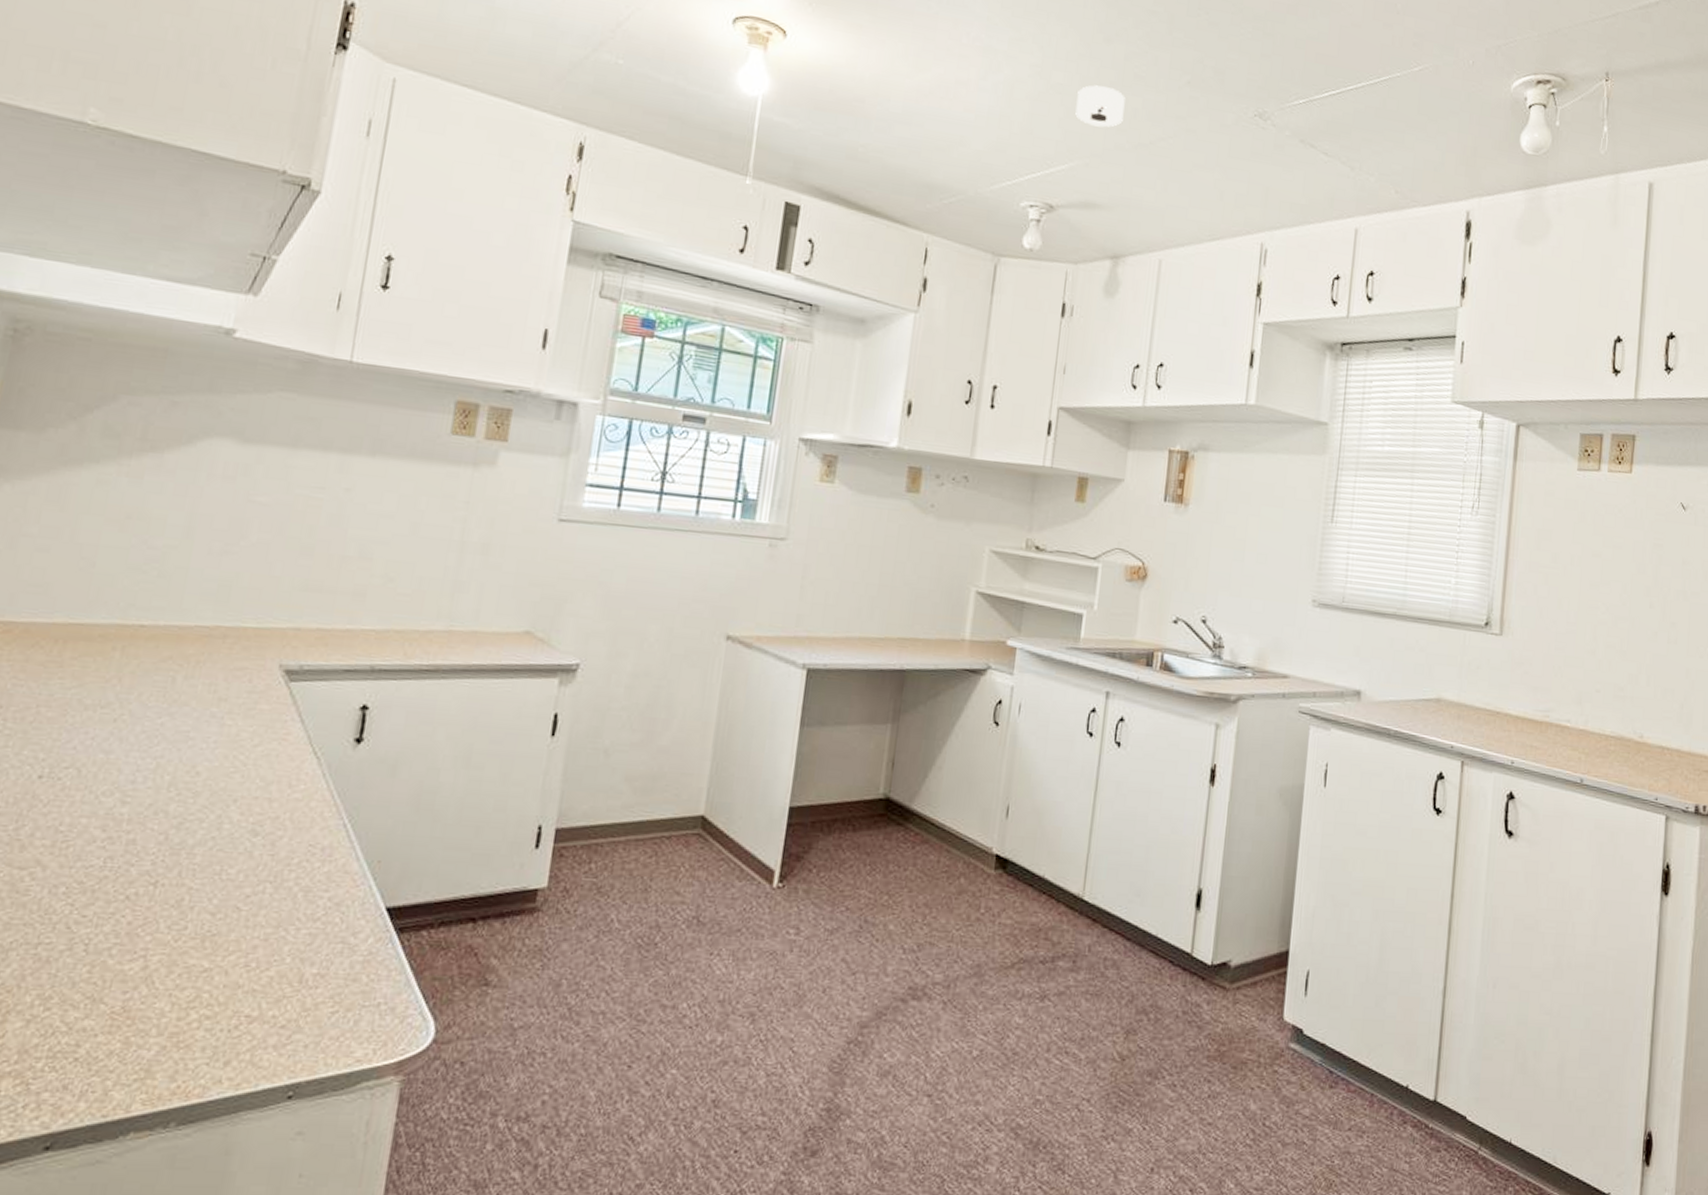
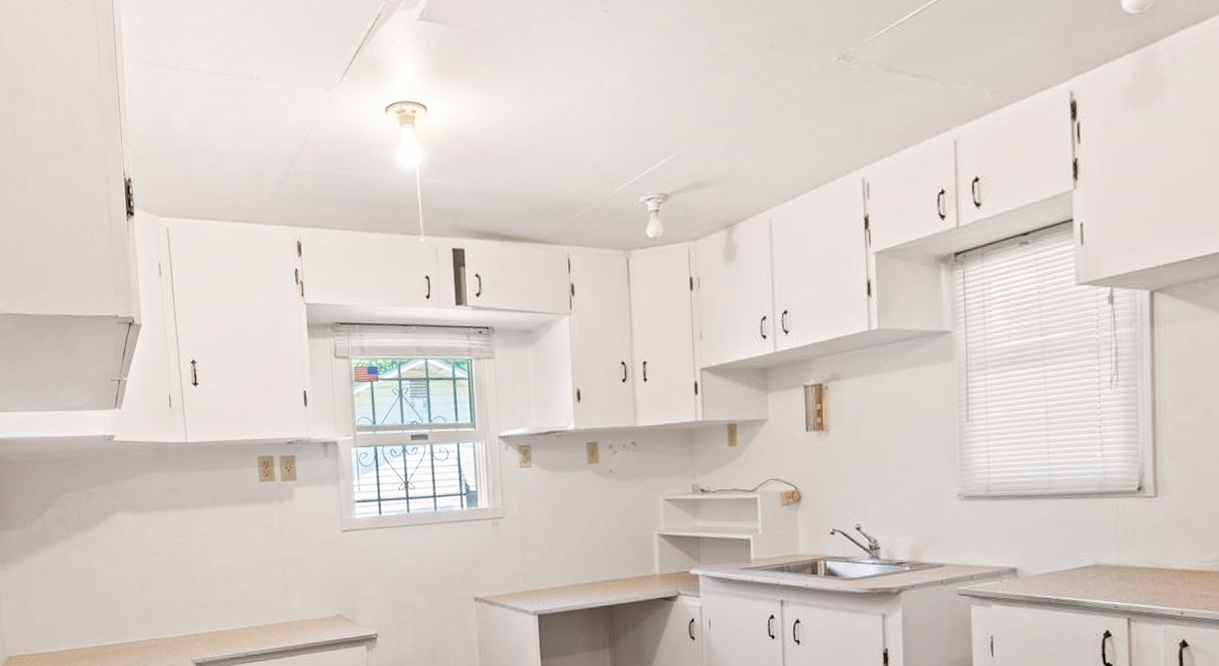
smoke detector: present [1075,85,1125,128] -> none [672,73,716,113]

